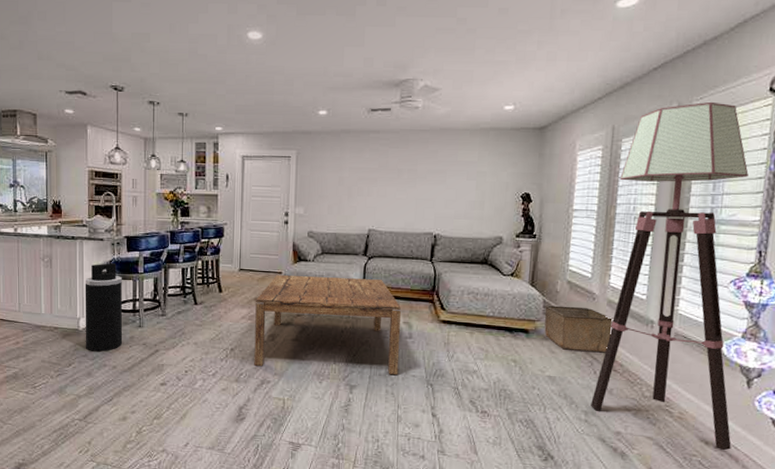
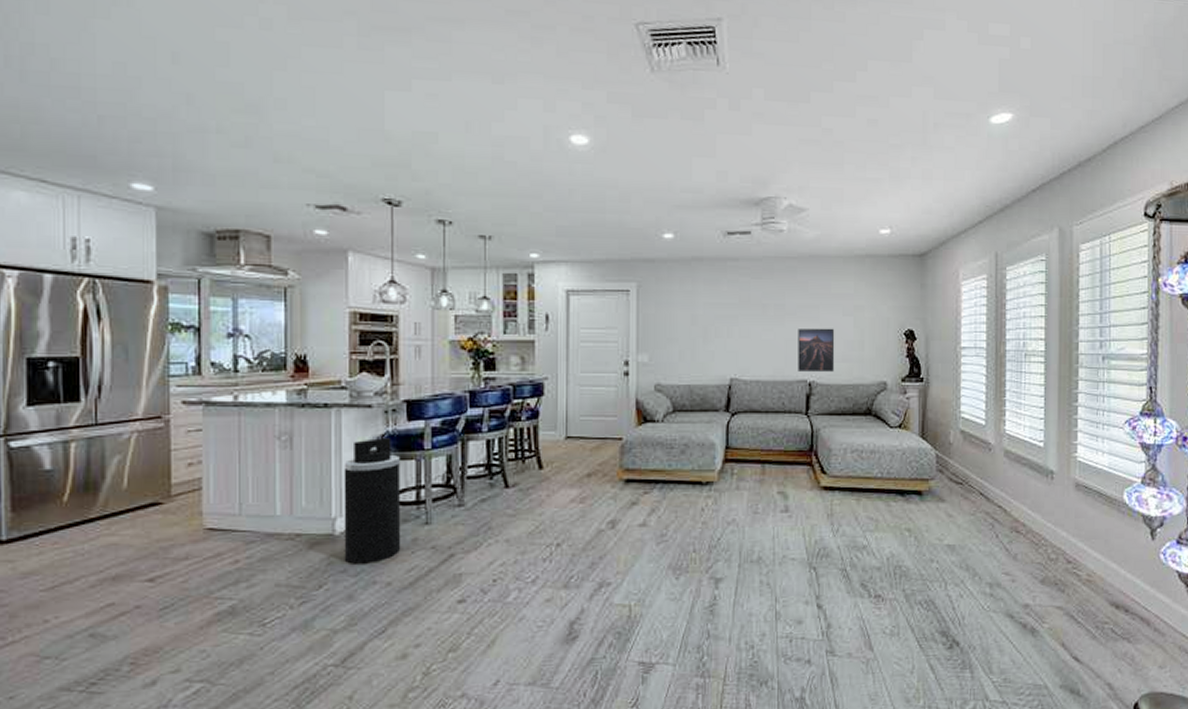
coffee table: present [254,275,401,375] -> none [589,441,775,564]
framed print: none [425,189,459,227] -> present [798,328,835,372]
storage bin: present [544,305,614,353] -> none [938,460,1012,512]
floor lamp: present [591,101,749,451] -> none [995,226,1142,614]

